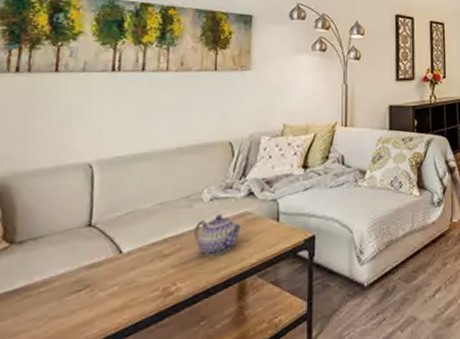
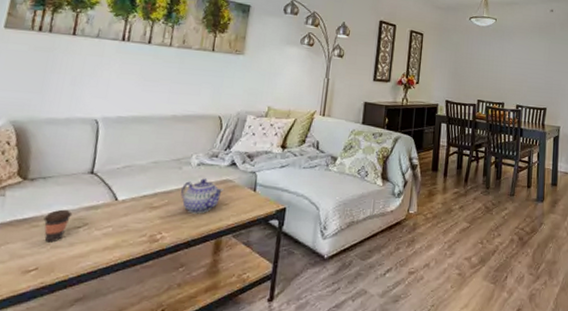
coffee cup: none [37,271,71,314] -> present [43,209,73,243]

